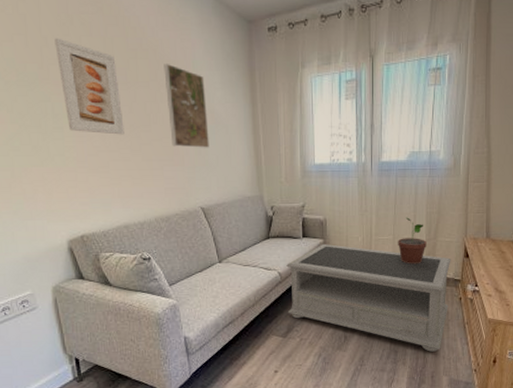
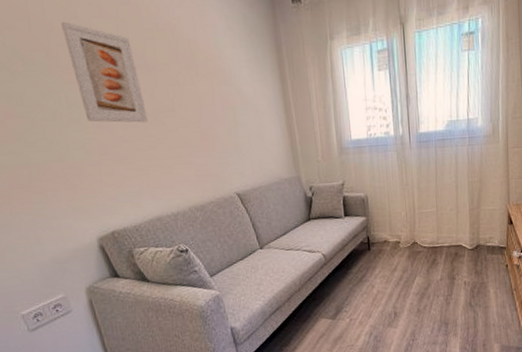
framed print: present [164,64,209,148] -> none [183,43,240,132]
coffee table: present [286,244,451,352] -> none [330,221,496,321]
potted plant: present [398,217,427,264] -> none [441,188,470,235]

